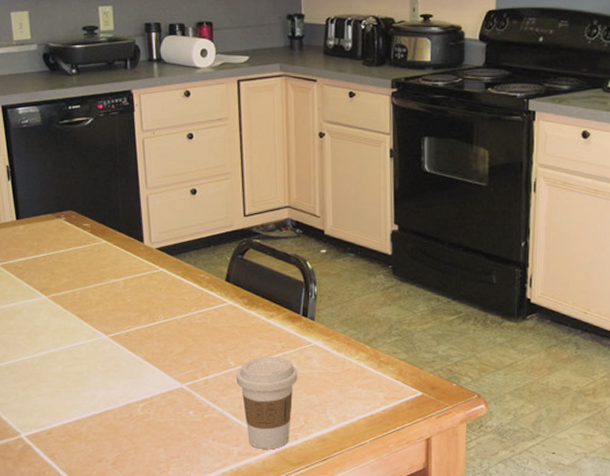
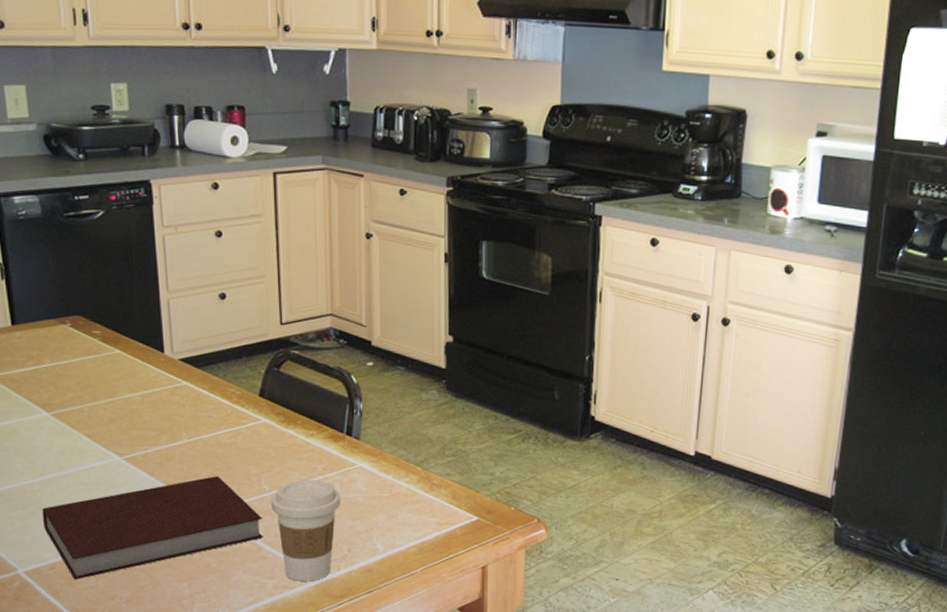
notebook: none [41,353,229,444] -> present [42,476,263,580]

